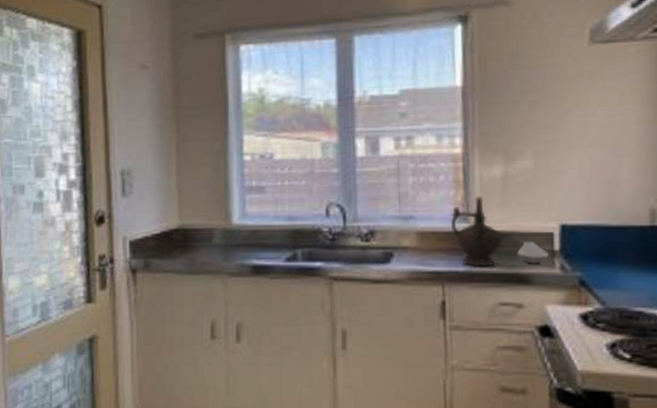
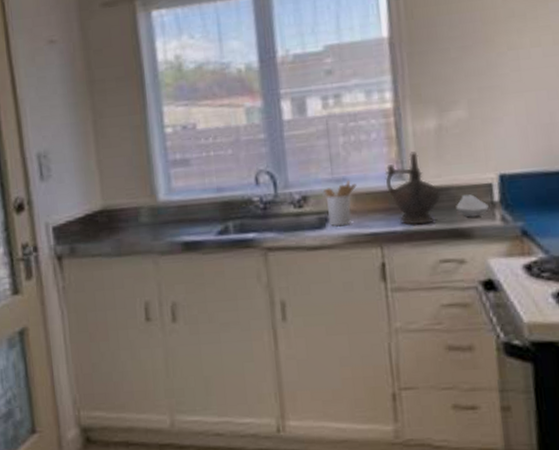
utensil holder: none [390,218,423,262] -> present [323,179,357,227]

